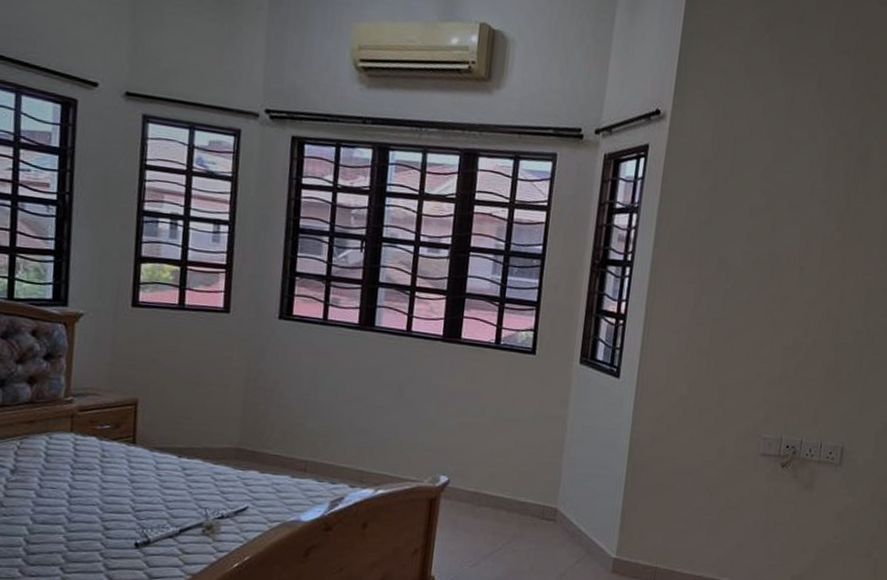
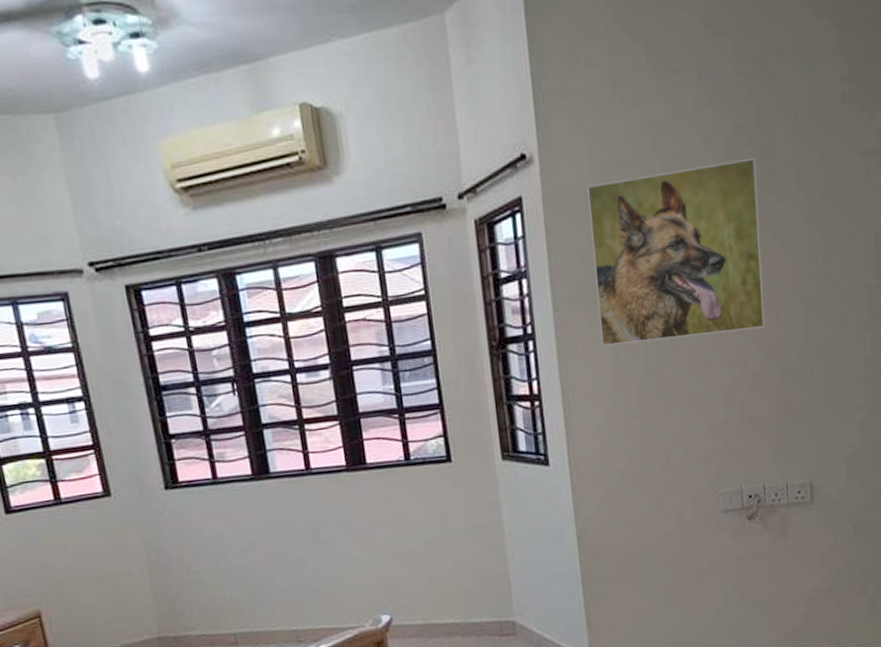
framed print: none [689,149,852,305] -> present [587,157,765,347]

